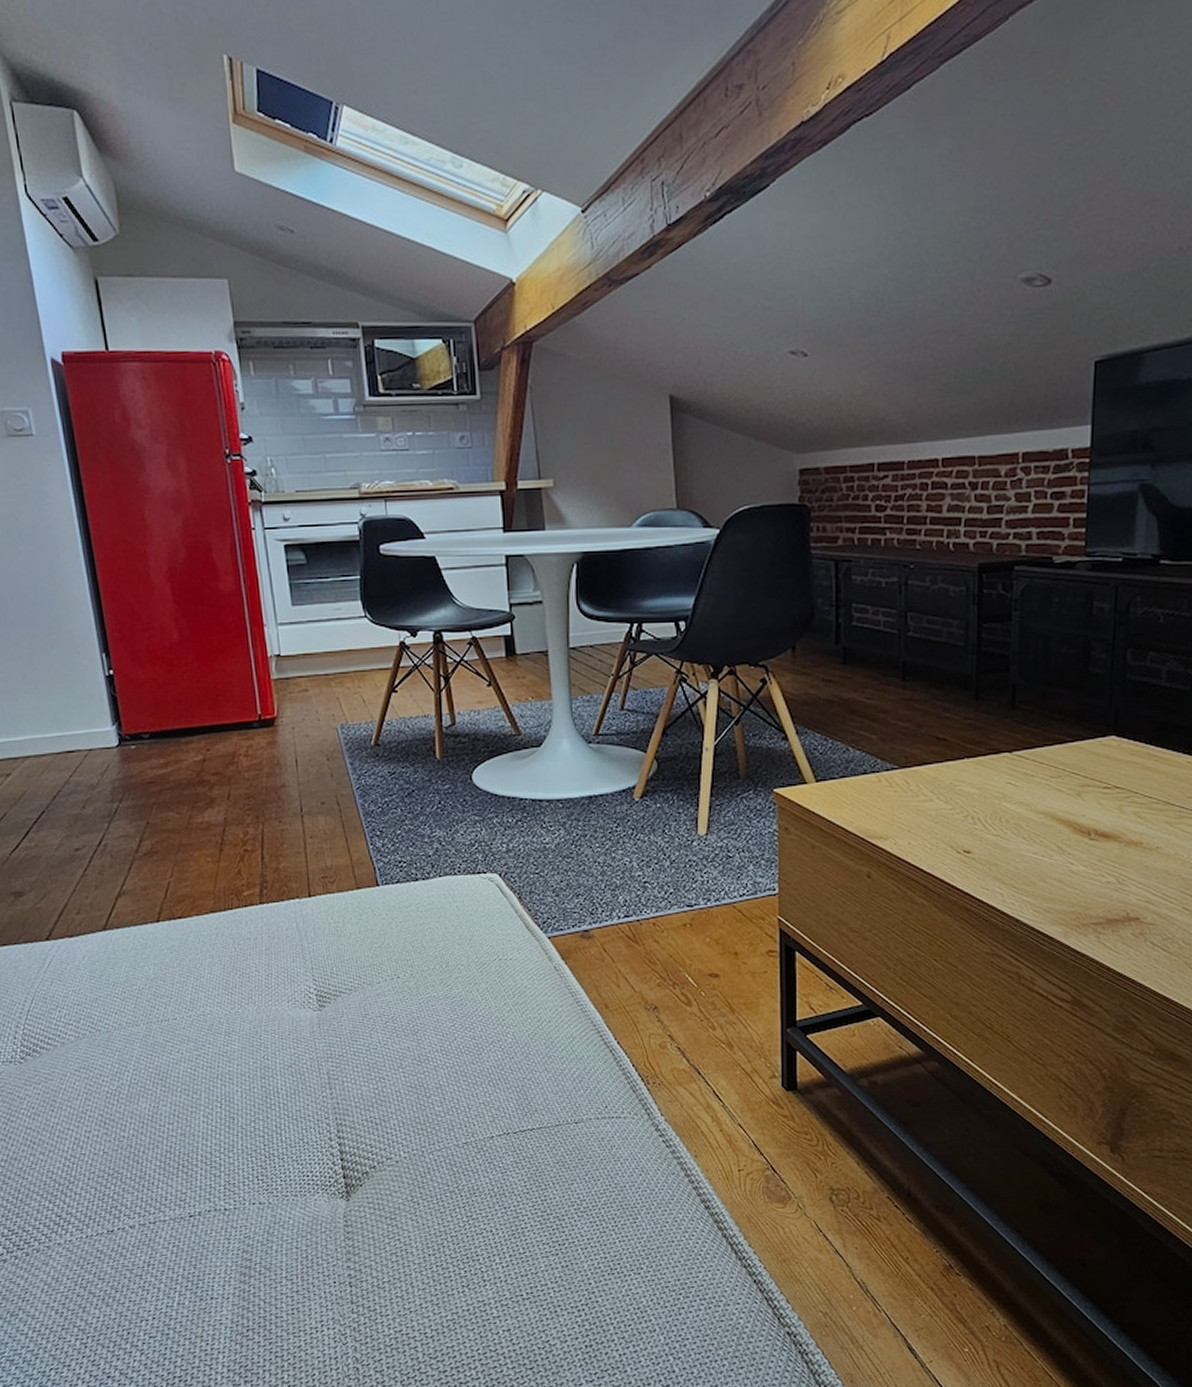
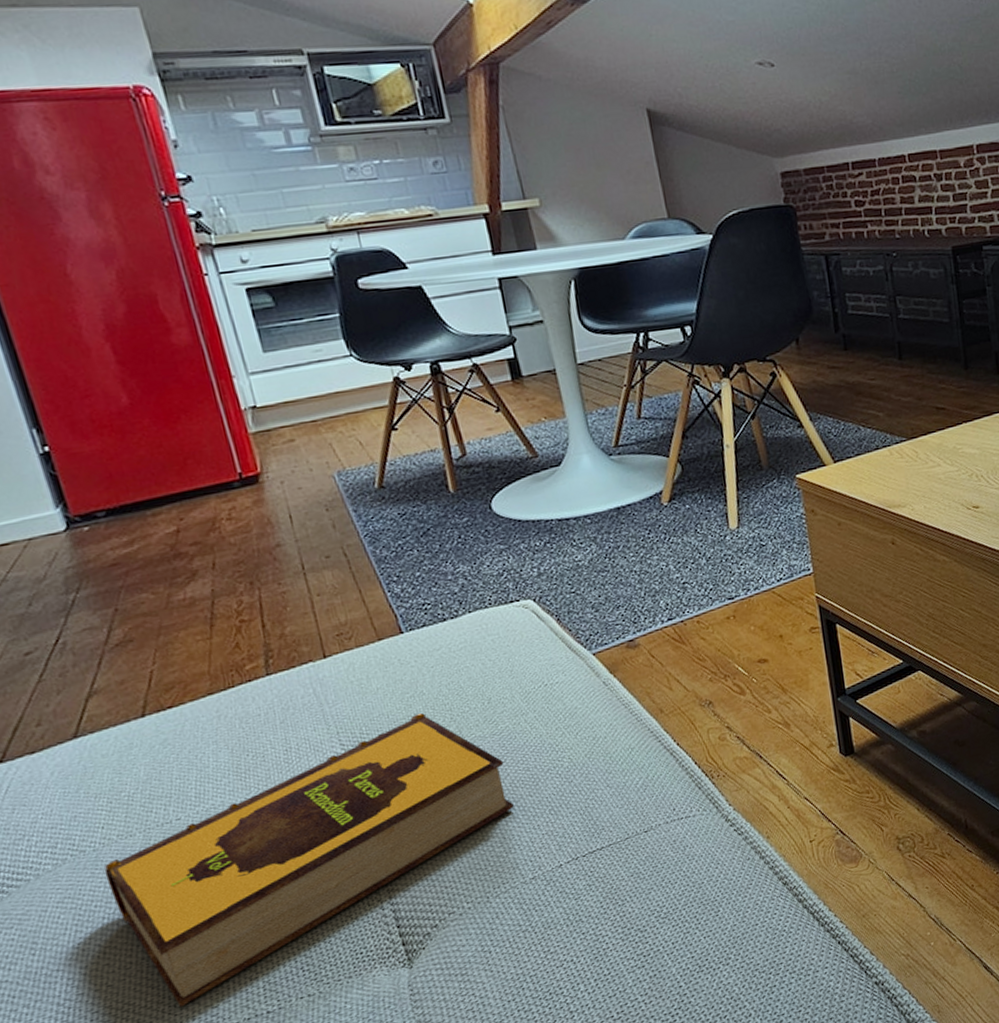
hardback book: none [112,965,457,1186] -> present [103,713,514,1008]

